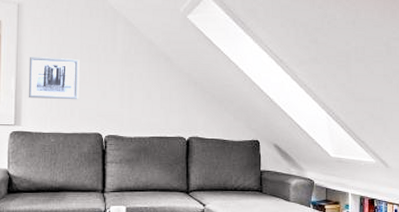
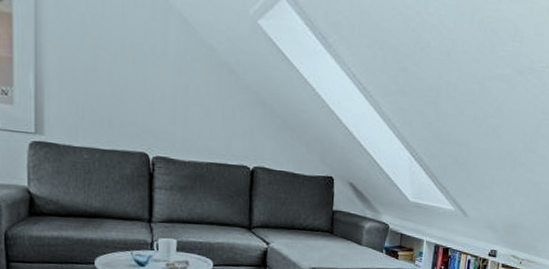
wall art: present [28,57,80,100] -> none [52,48,121,110]

